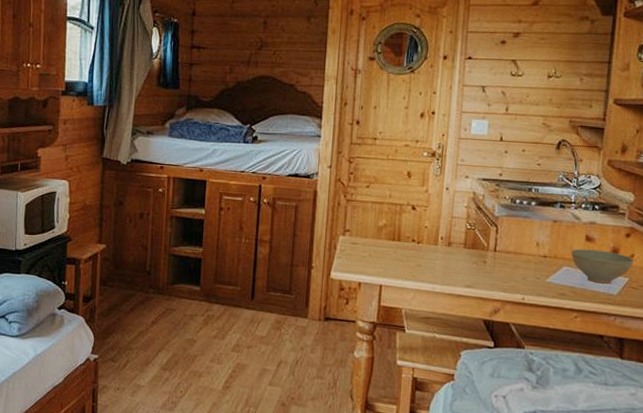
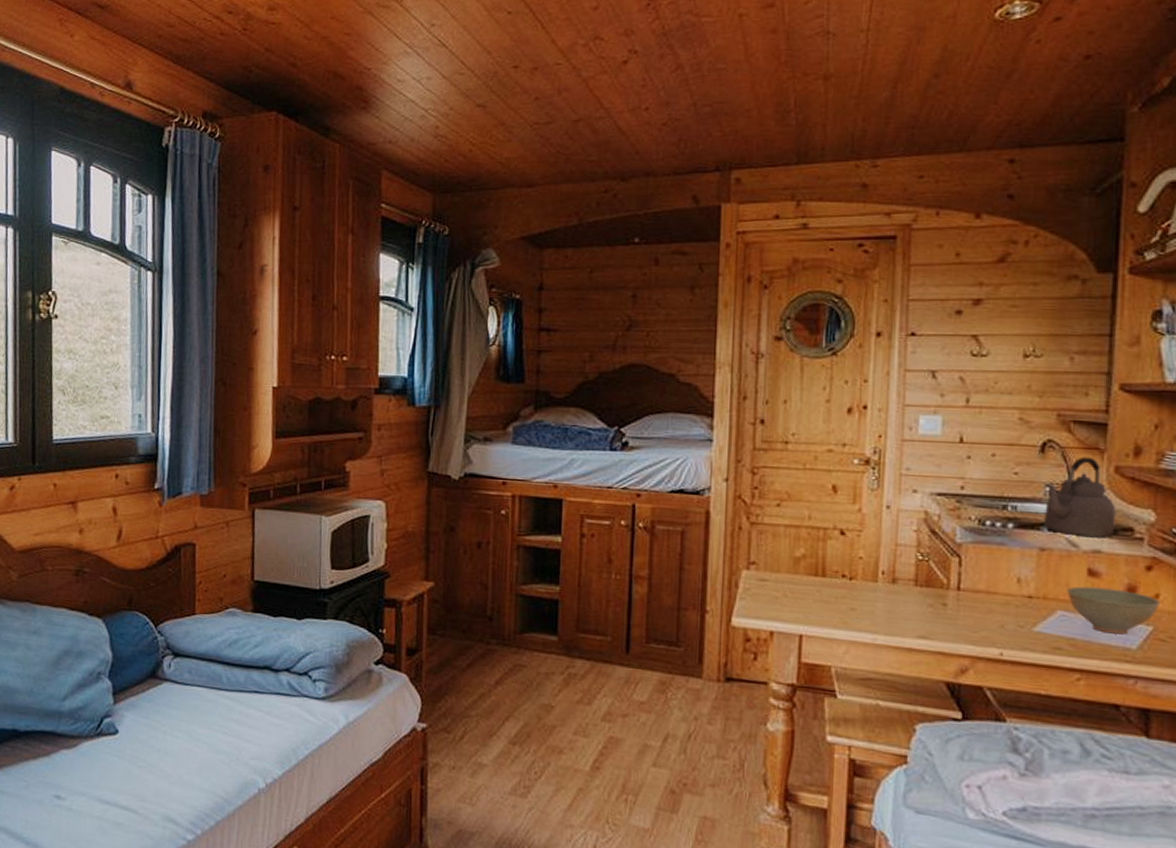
kettle: none [556,153,607,213] -> present [1043,456,1116,537]

